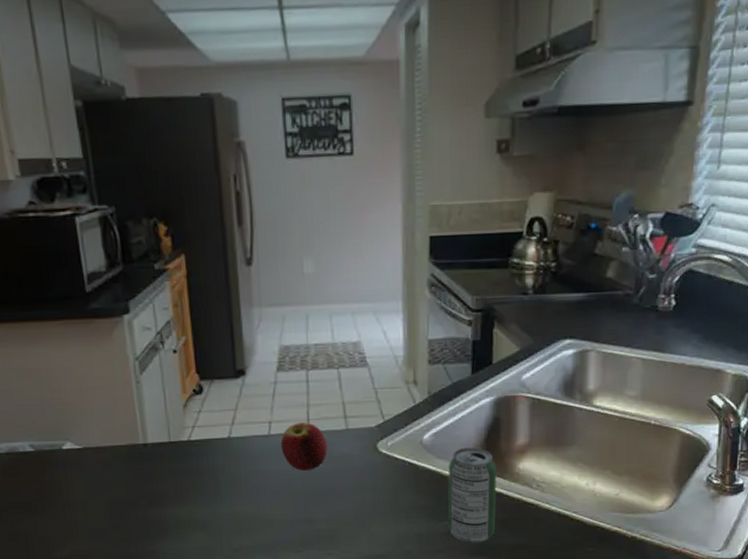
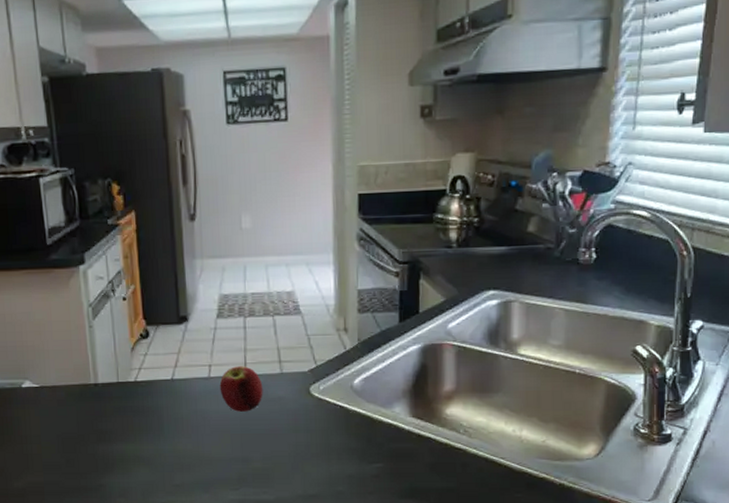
beverage can: present [447,447,497,544] -> none [377,392,425,486]

